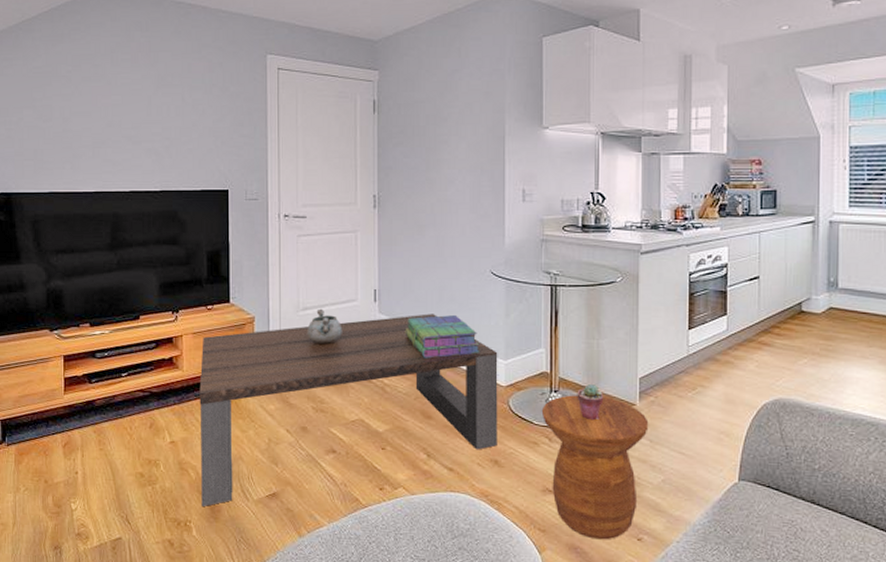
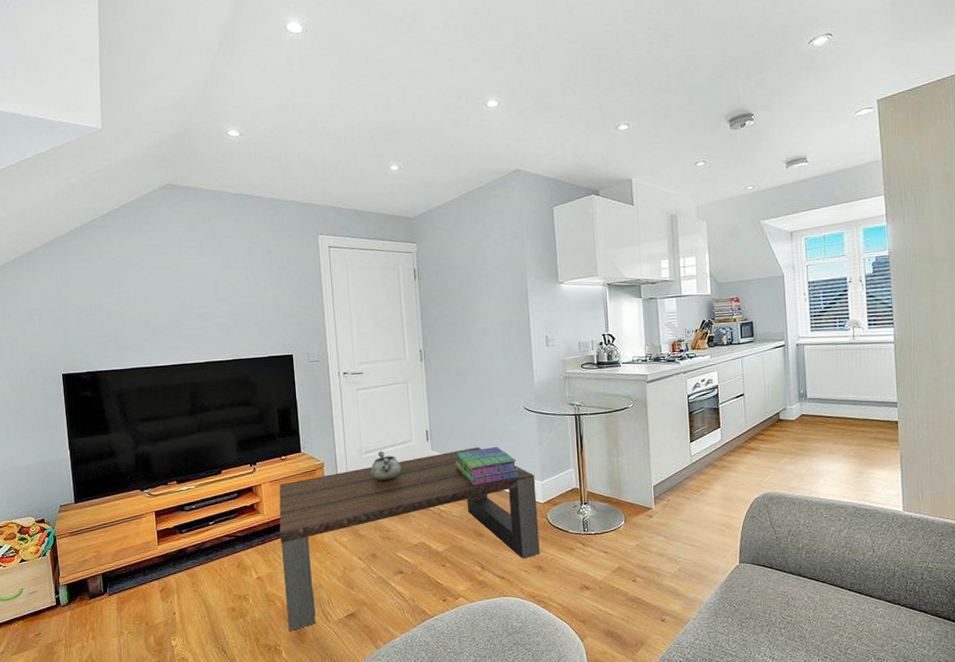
side table: present [541,395,649,540] -> none [574,505,664,624]
potted succulent: present [577,383,604,421] -> none [603,494,626,525]

